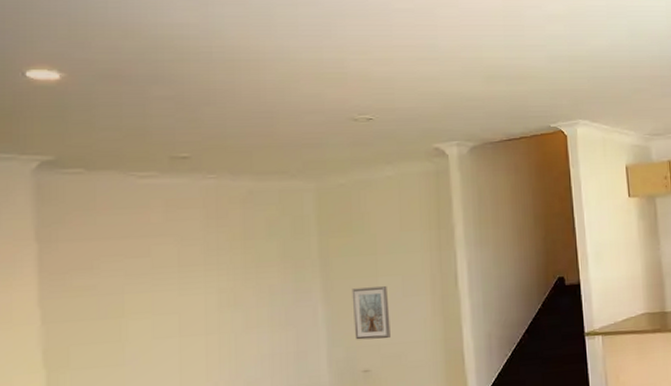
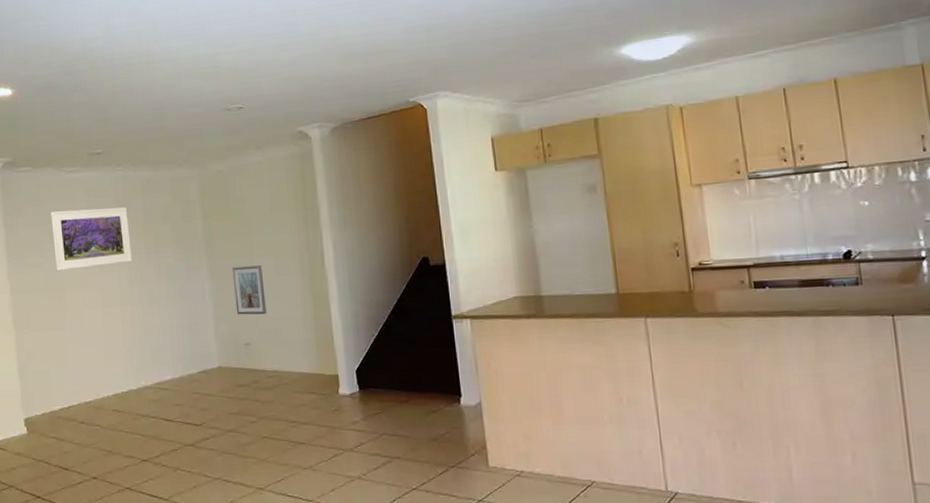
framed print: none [110,220,225,295] -> present [51,207,133,271]

